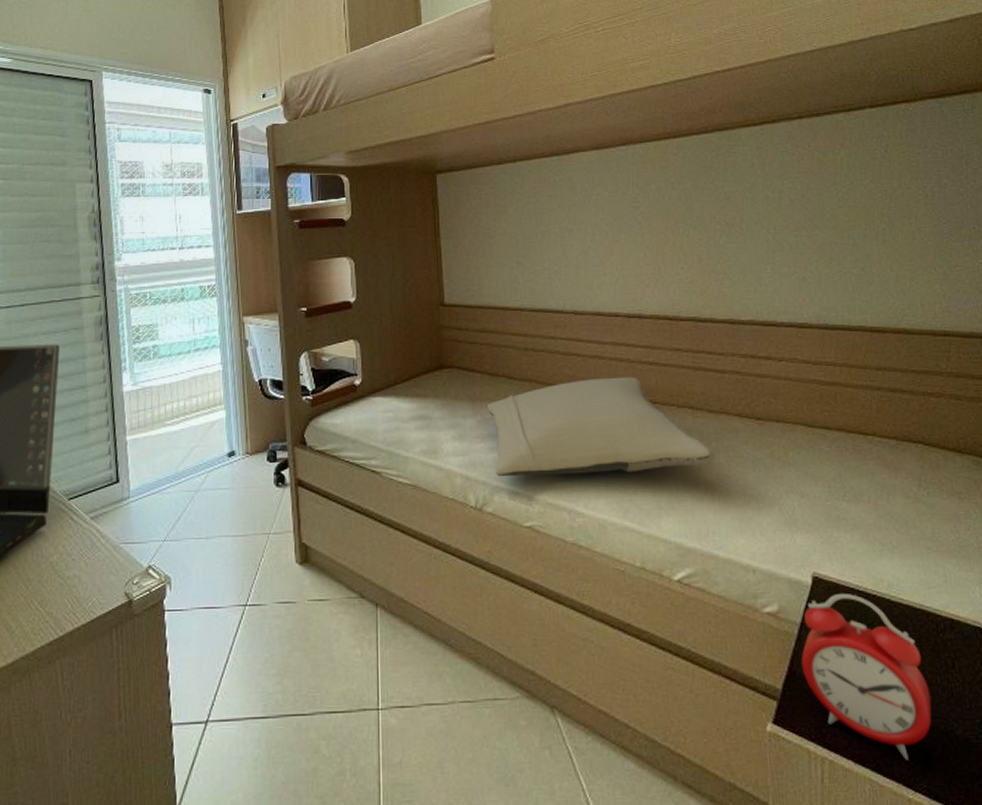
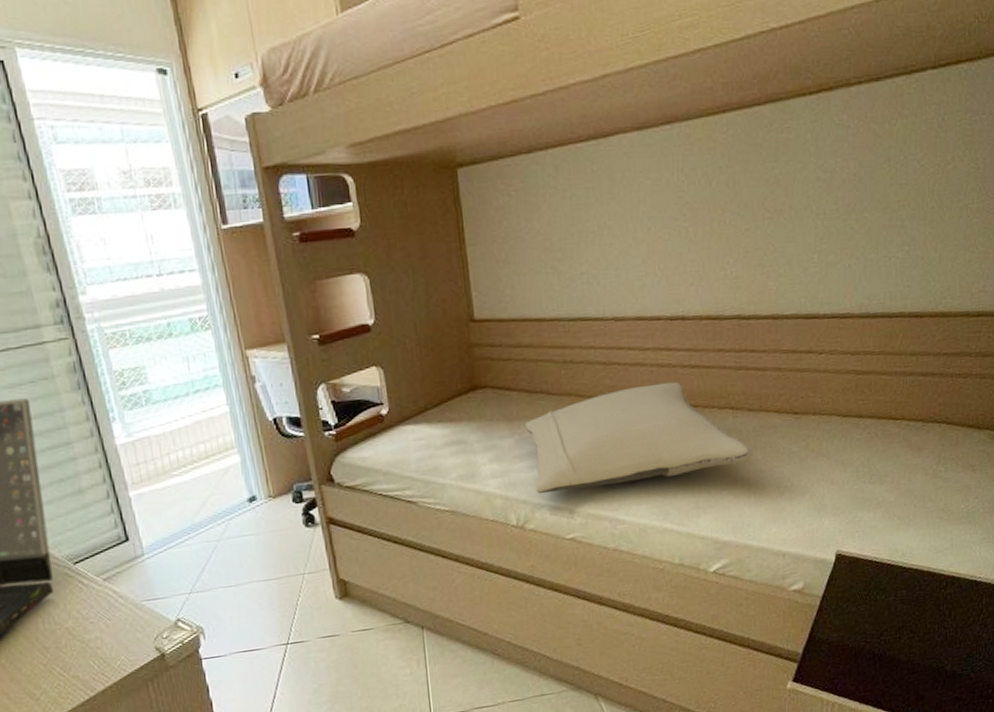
alarm clock: present [801,592,932,760] -> none [821,565,928,695]

